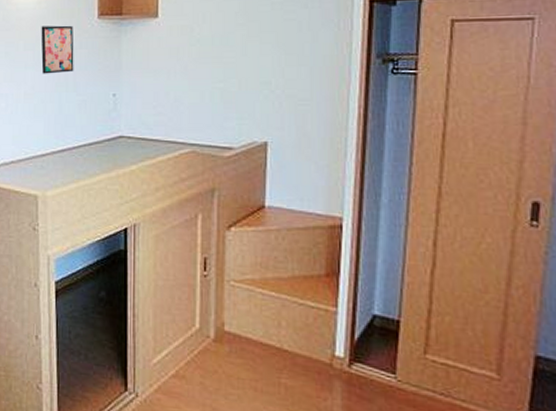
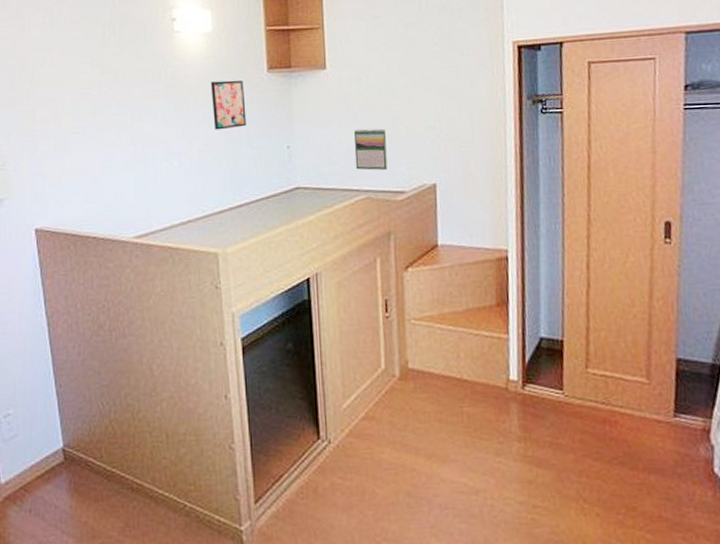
calendar: none [182,80,217,124] -> present [354,128,388,170]

